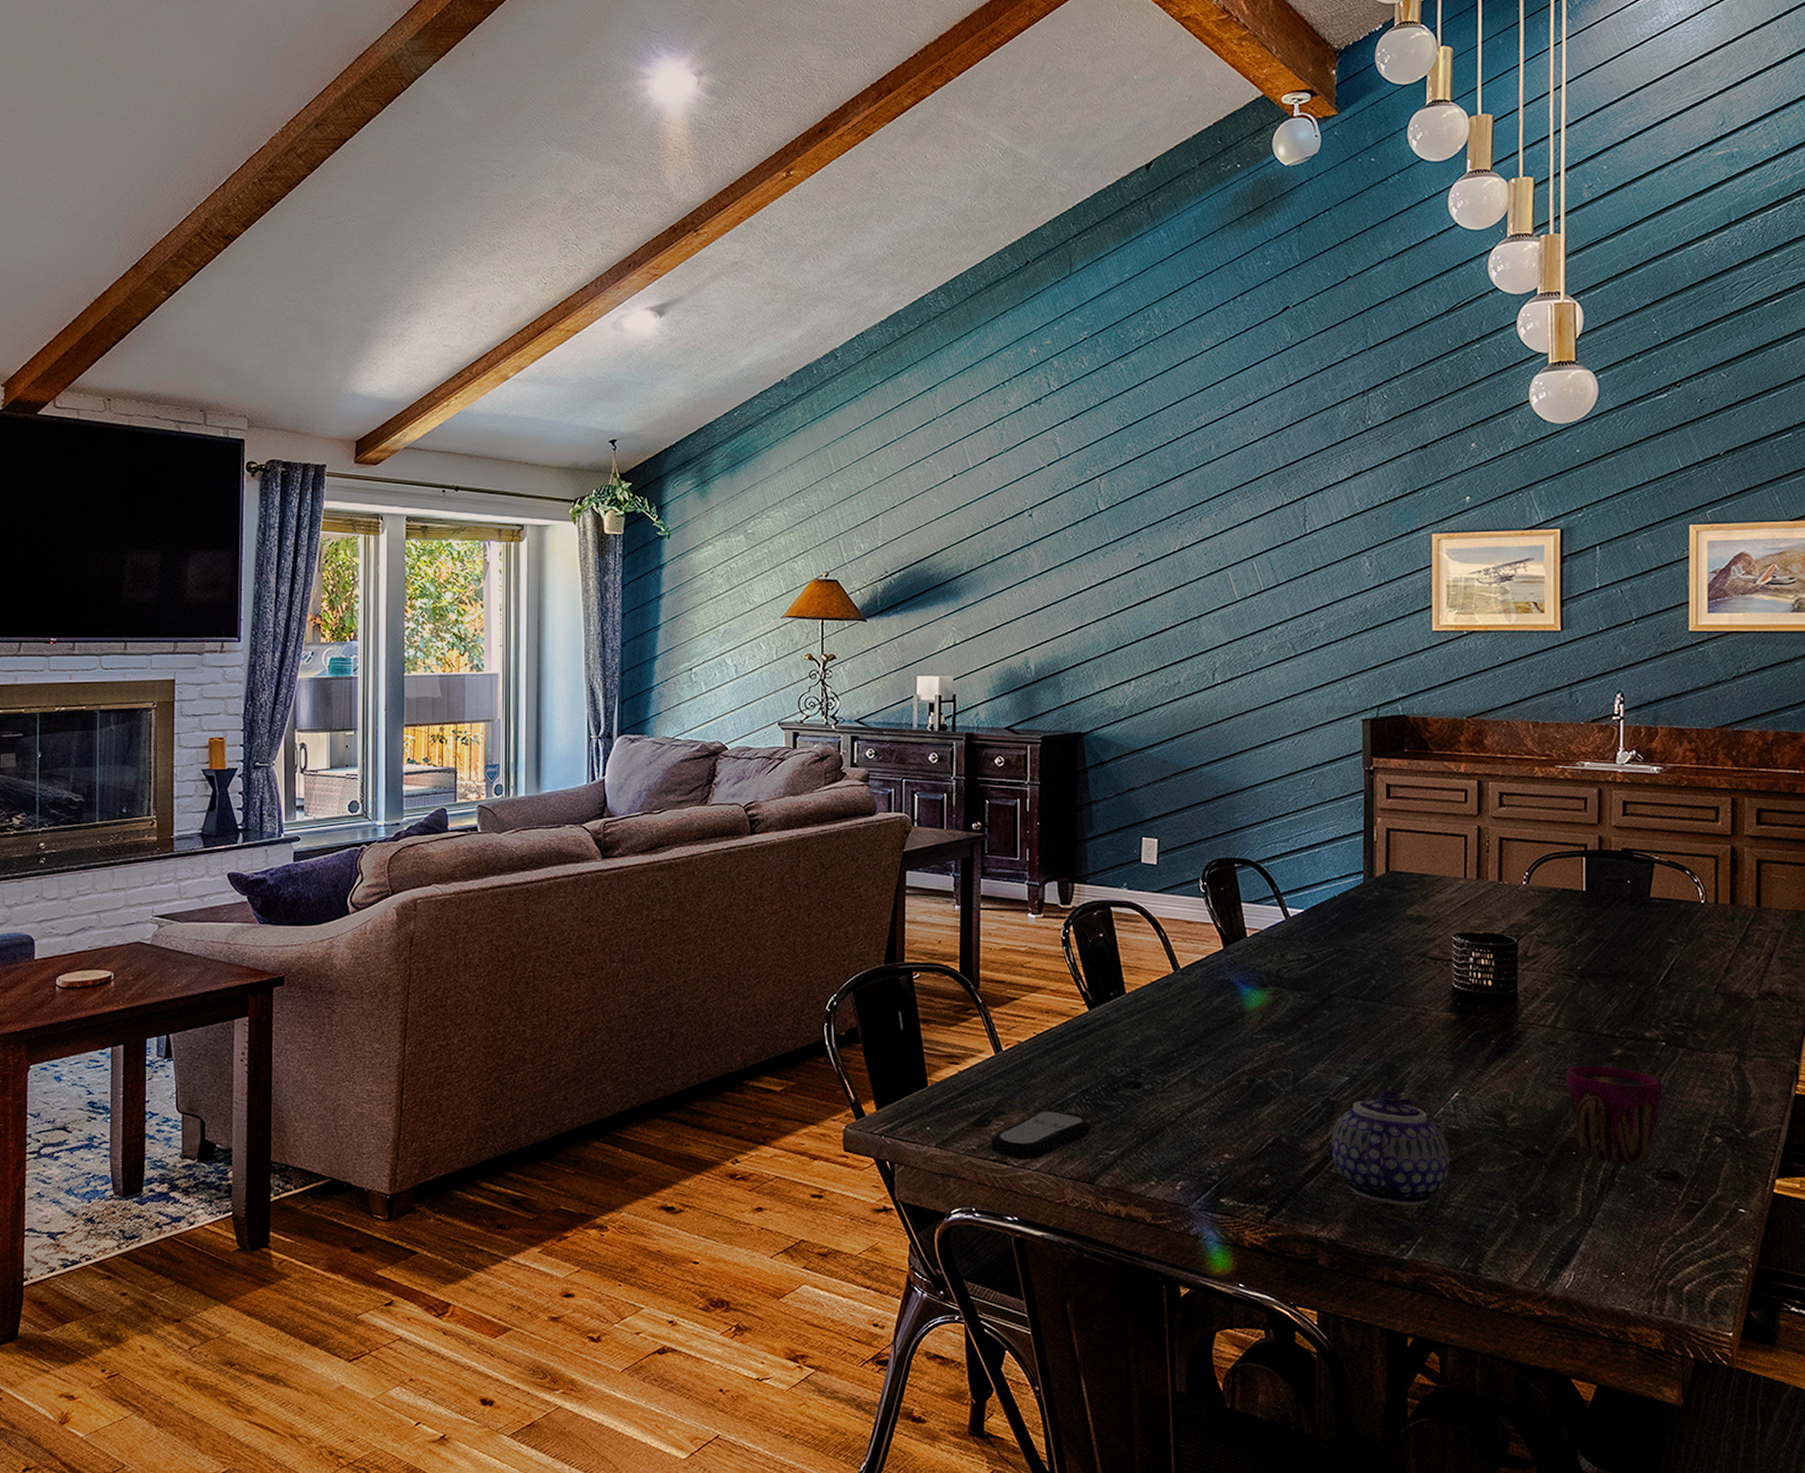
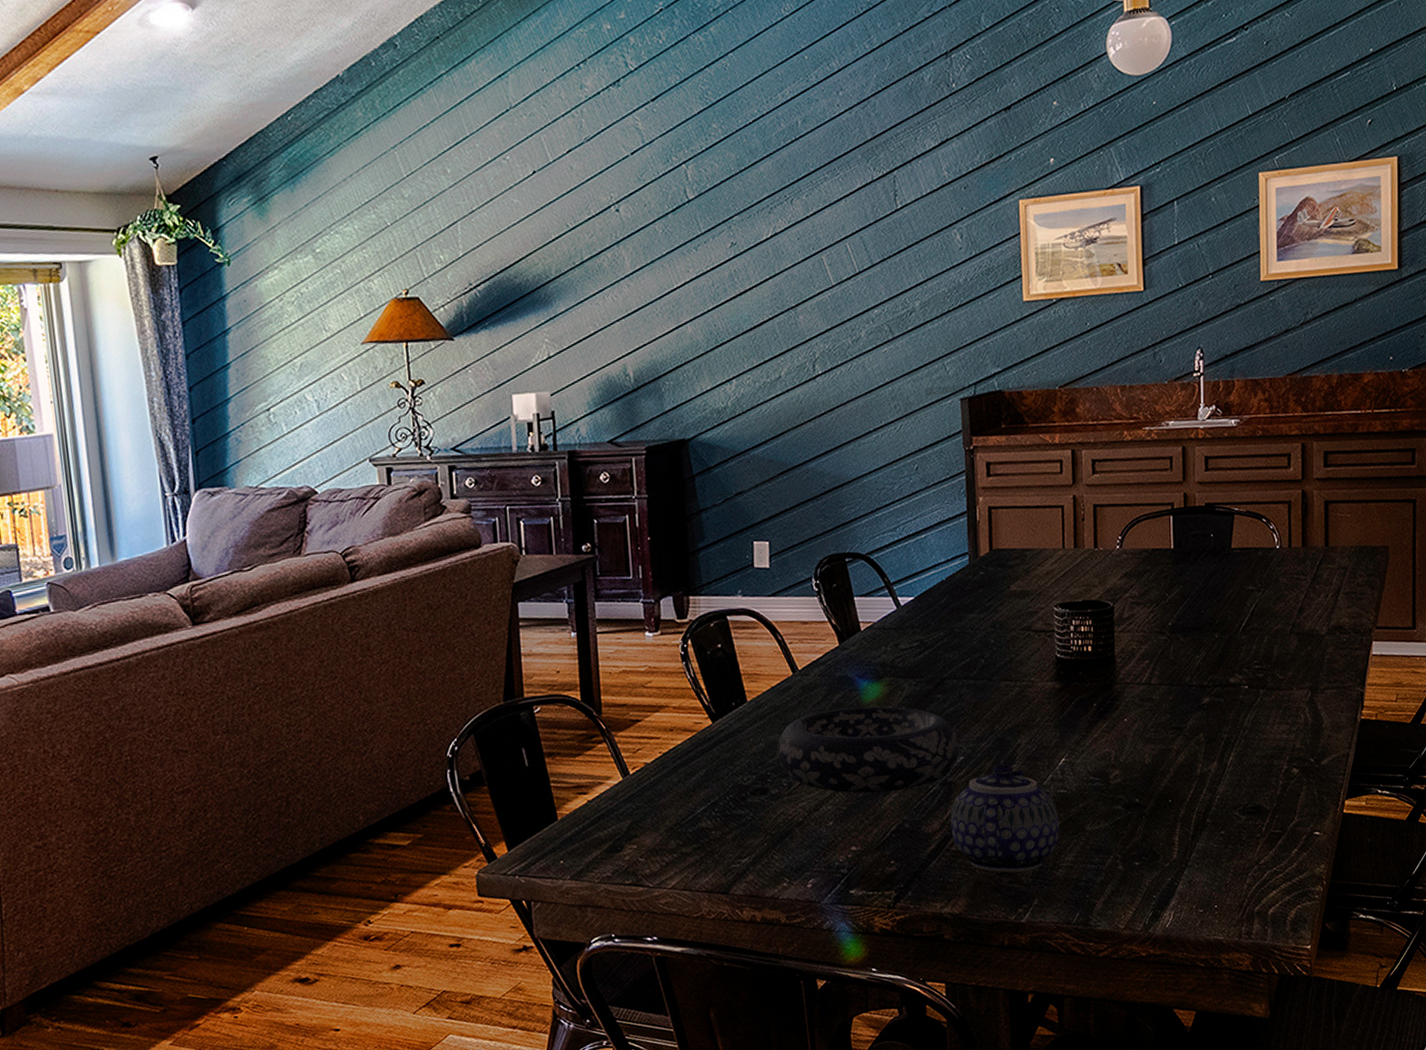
remote control: present [990,1111,1091,1160] -> none [624,827,722,881]
decorative bowl: none [1153,1013,1345,1103] -> present [777,706,960,793]
cup: present [1565,1065,1663,1166] -> none [1160,714,1247,807]

